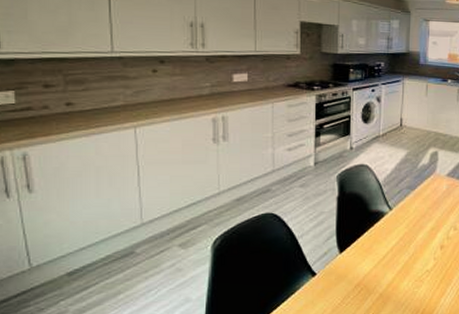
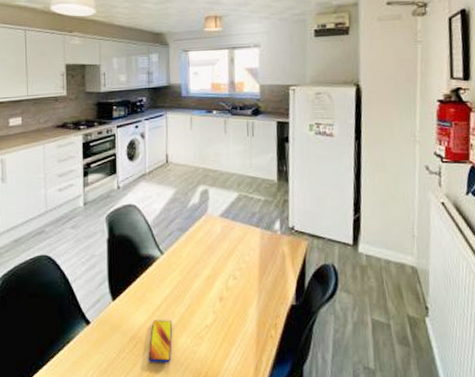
smartphone: none [372,267,397,305] -> present [148,320,173,363]

